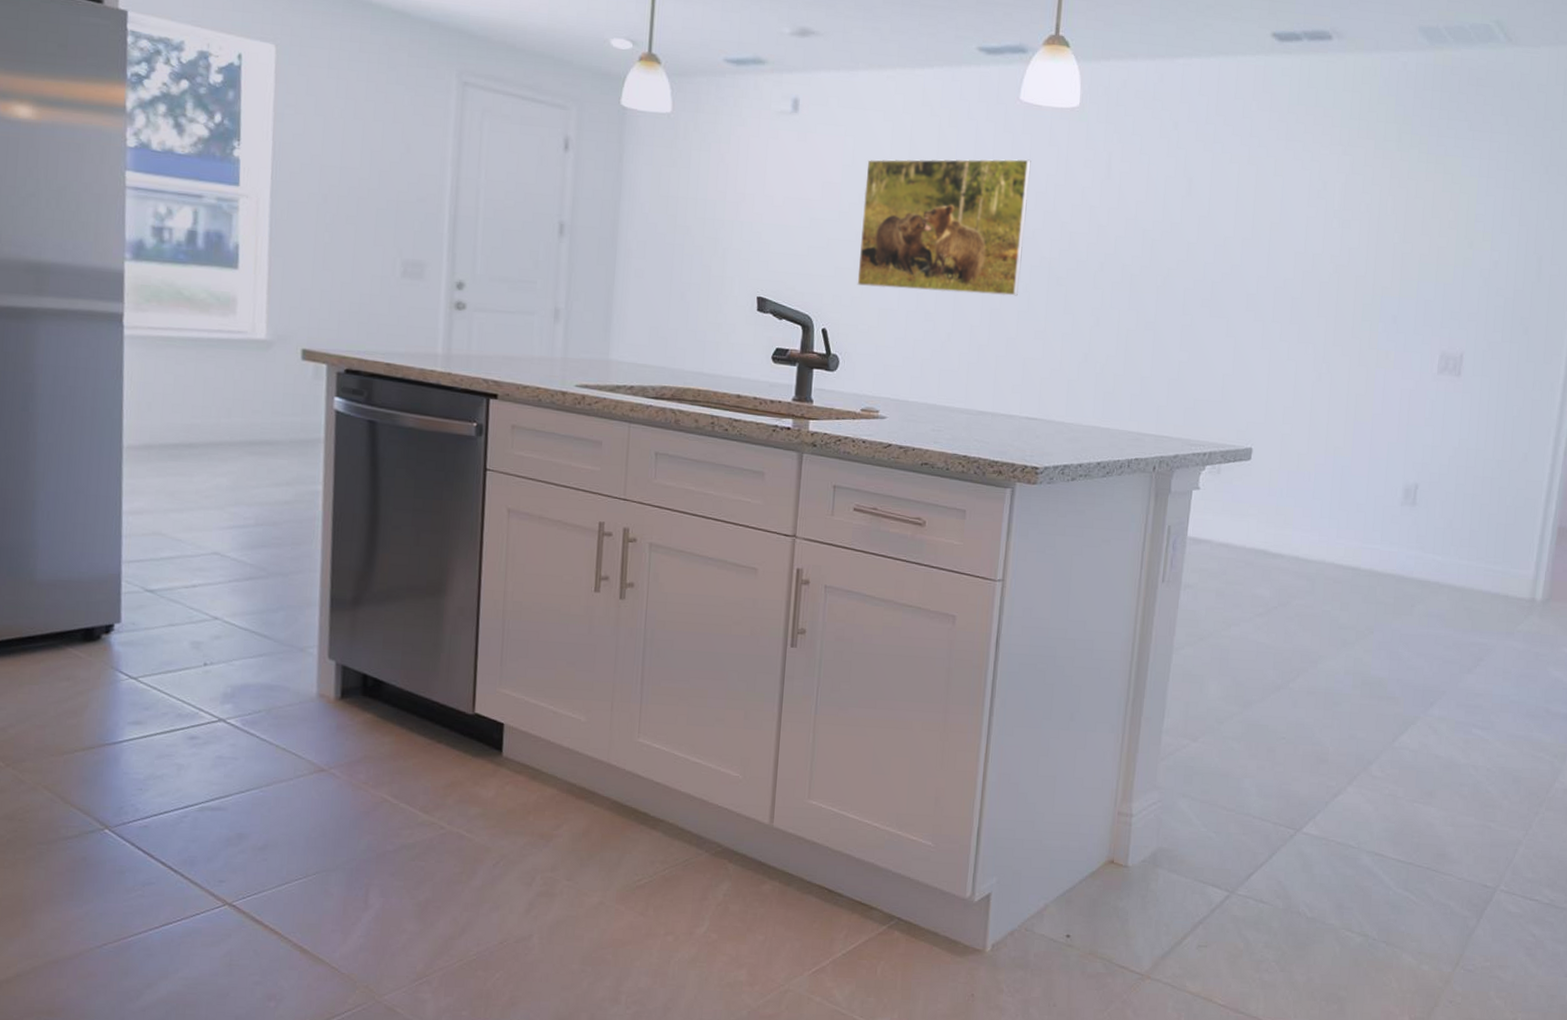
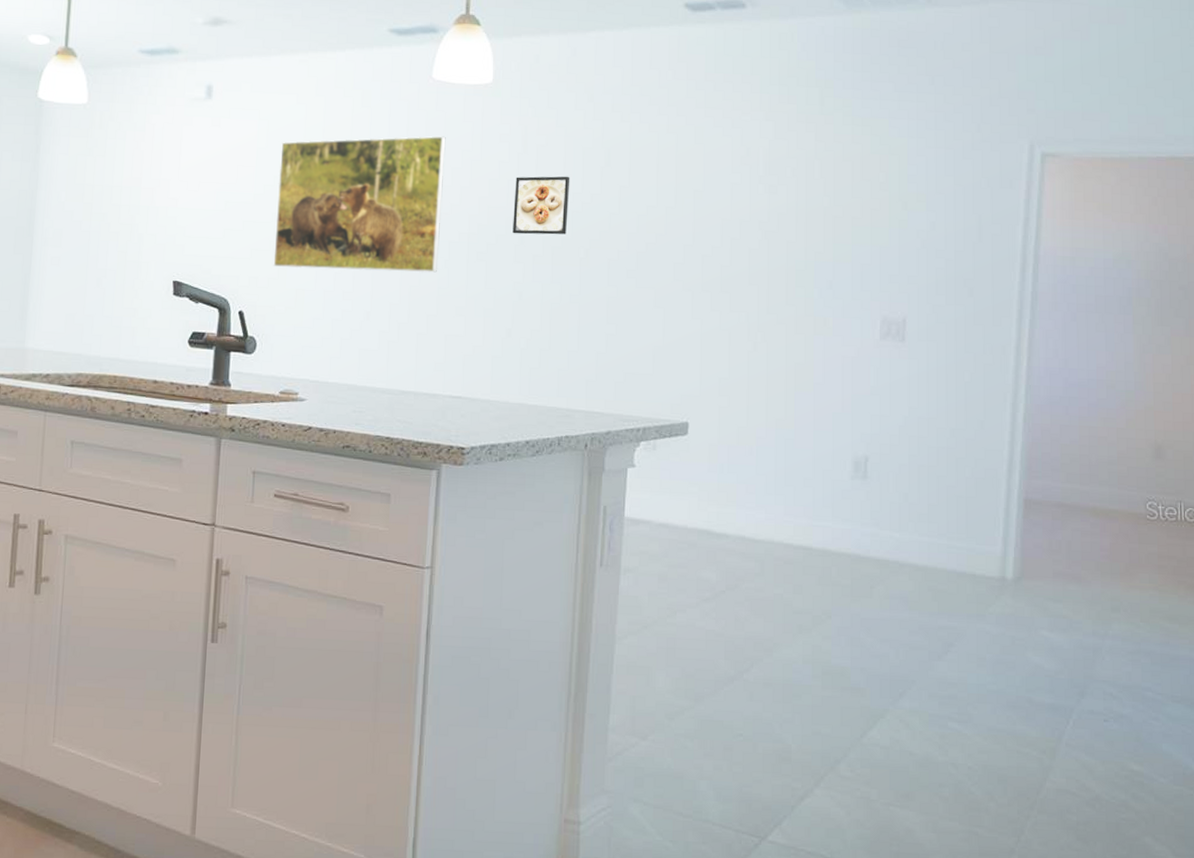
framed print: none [1093,203,1152,262] -> present [513,176,570,235]

